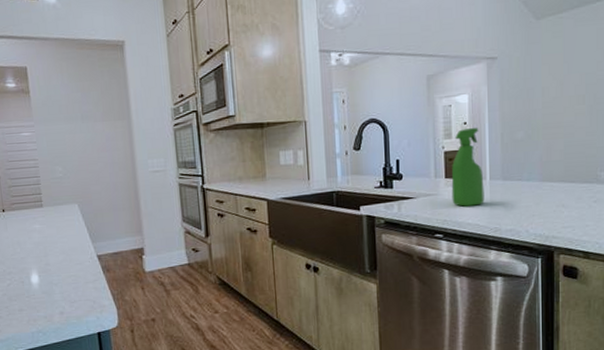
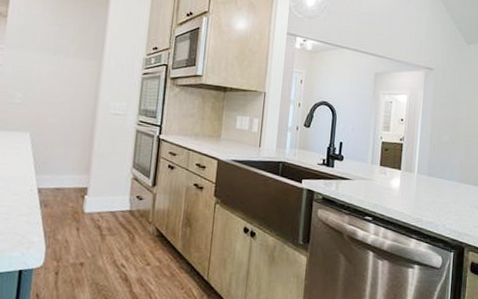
spray bottle: present [451,127,485,207] -> none [383,124,413,195]

